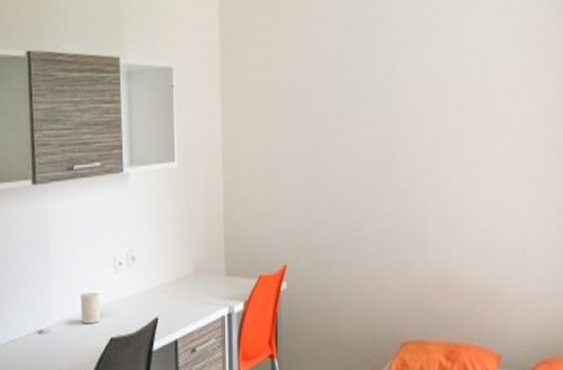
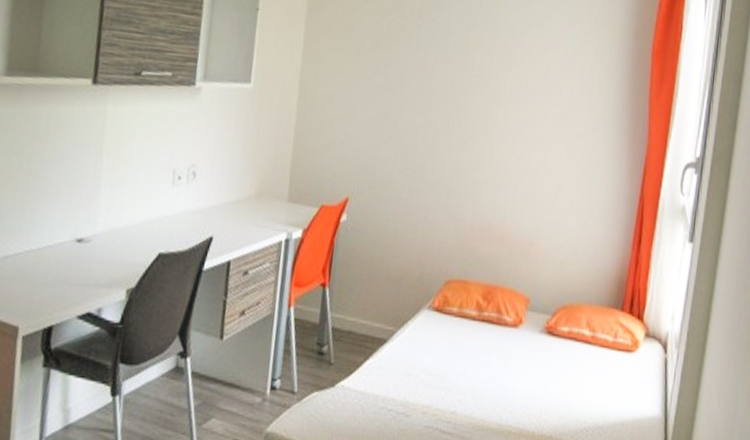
cup: present [80,293,101,323] -> none [128,204,153,237]

